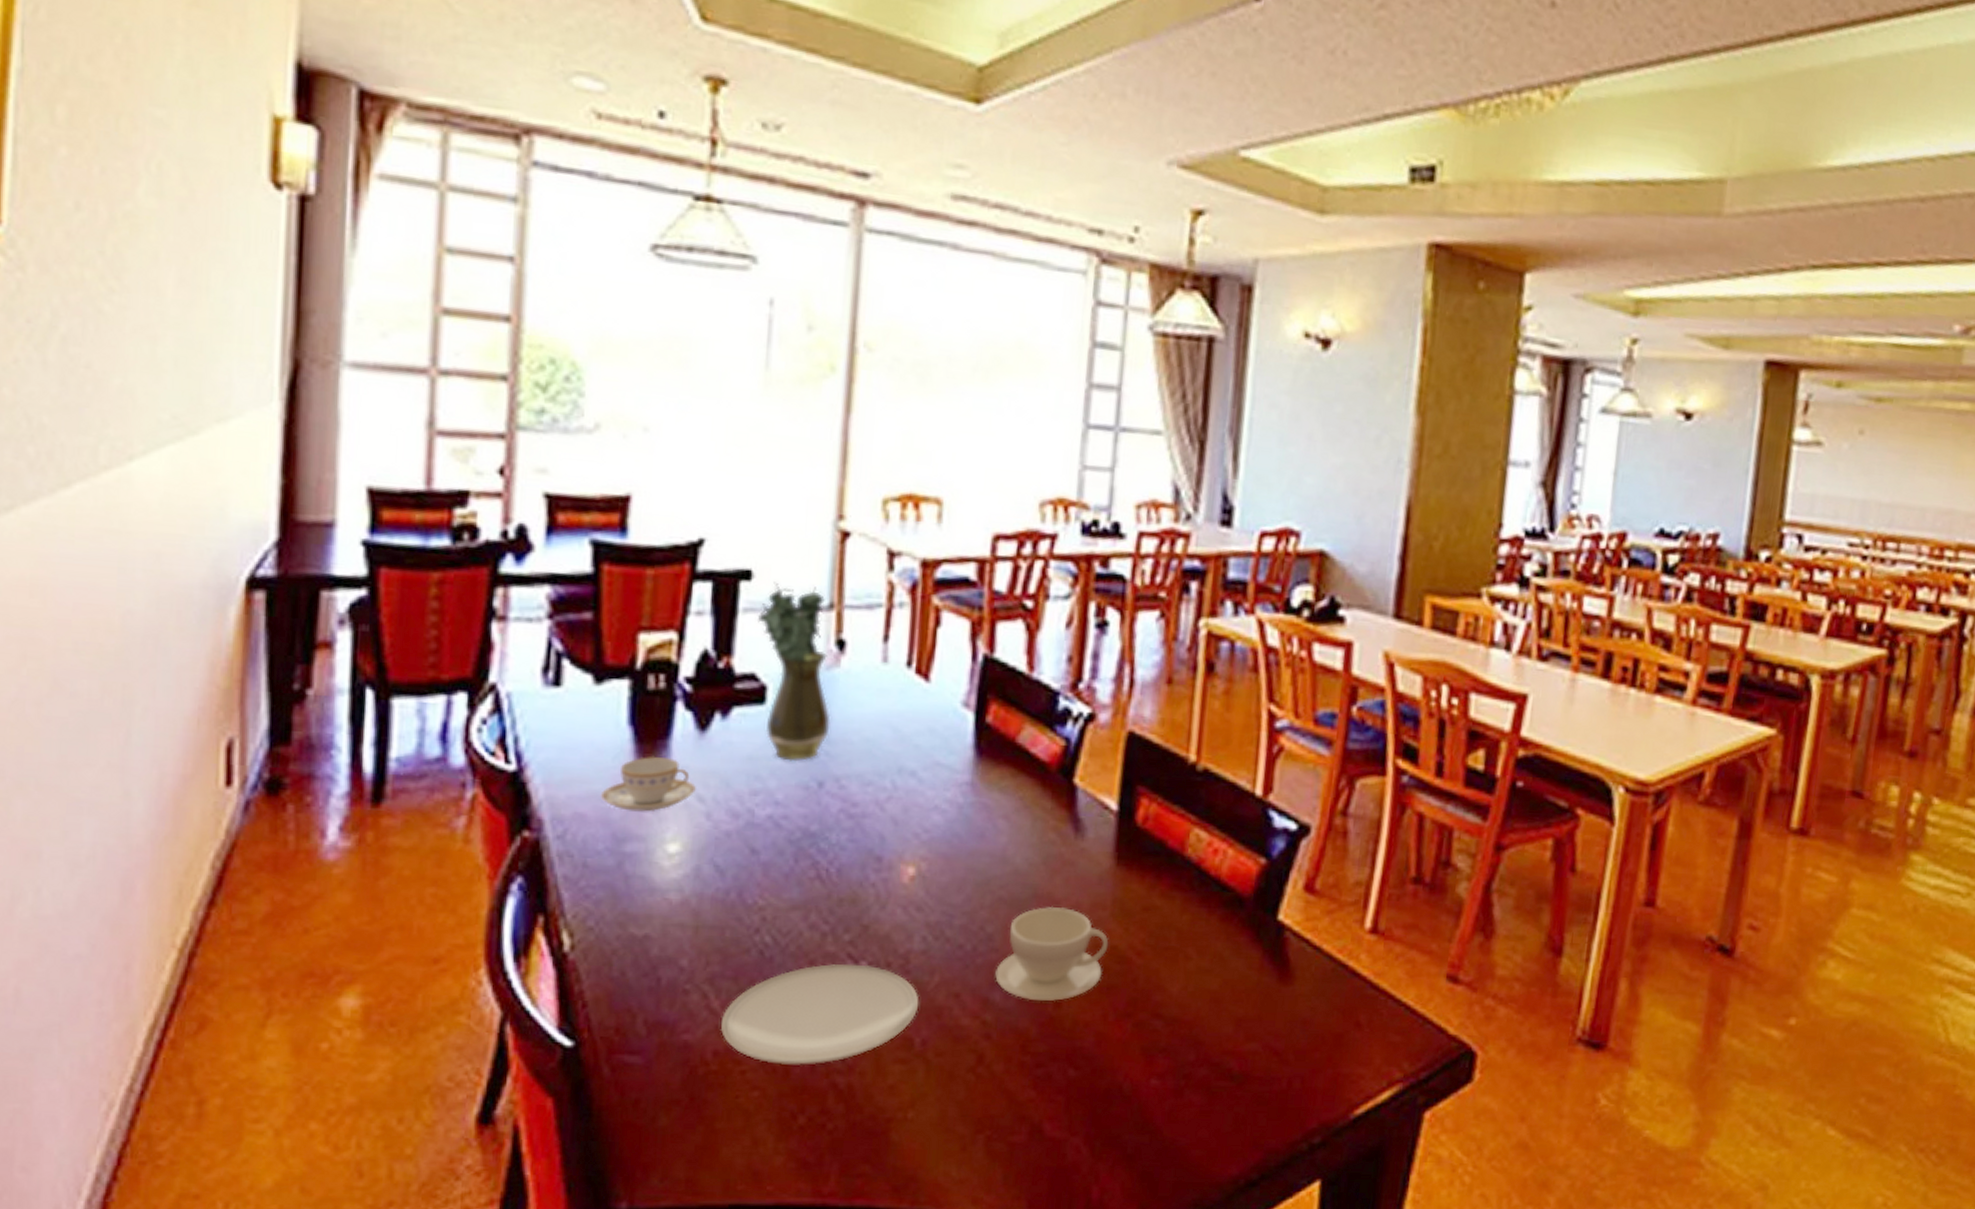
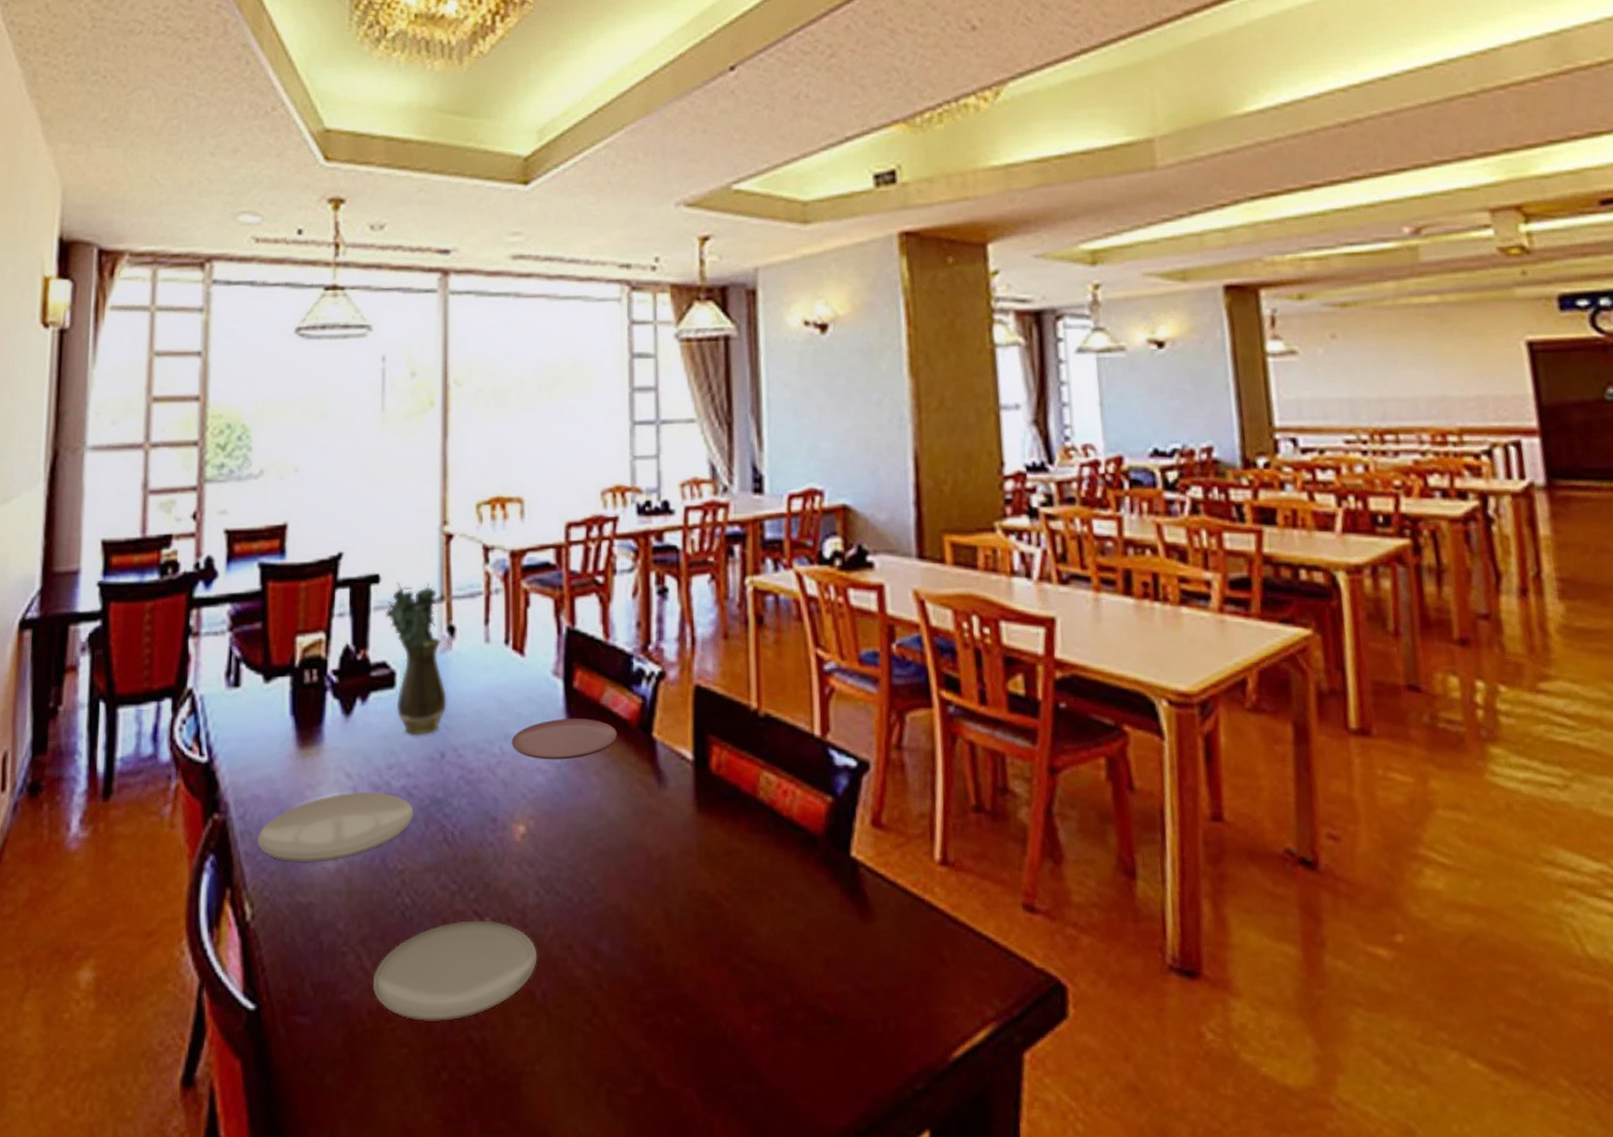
plate: none [581,817,781,893] -> present [258,791,414,863]
teacup: present [600,757,696,812] -> none [271,741,344,791]
plate: none [906,755,1034,800] -> present [511,718,618,760]
teacup: present [995,906,1109,1002] -> none [601,855,699,950]

